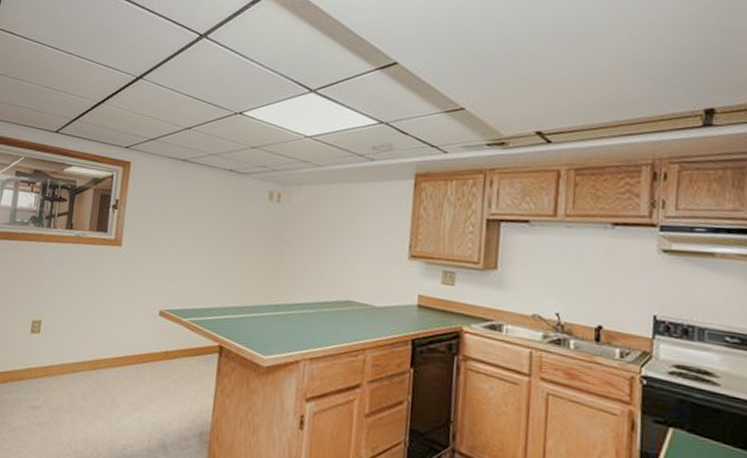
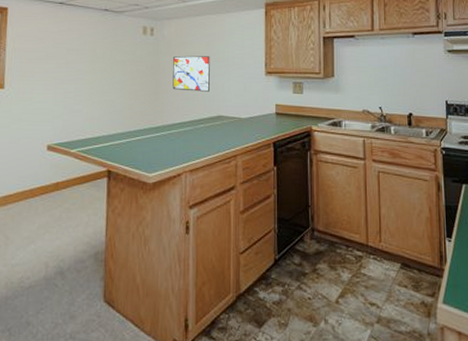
wall art: none [297,227,343,272] -> present [172,55,210,92]

